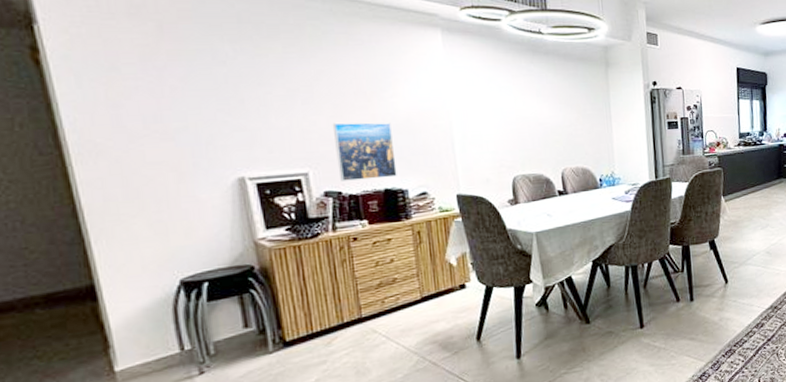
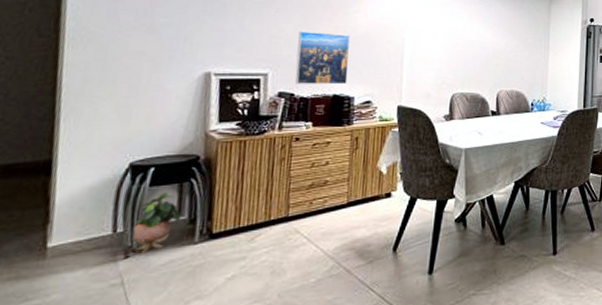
potted plant: none [201,306,250,368] -> present [132,193,182,254]

